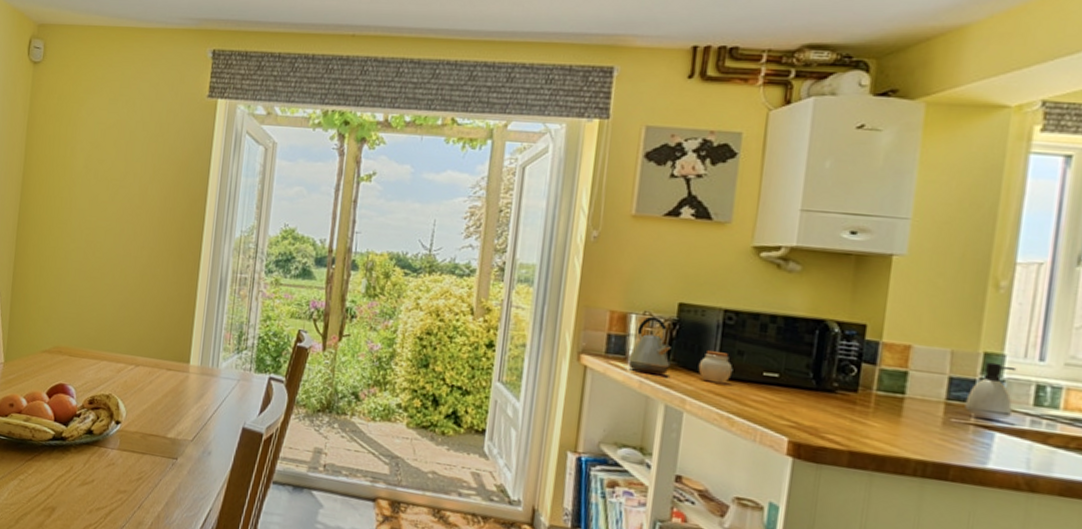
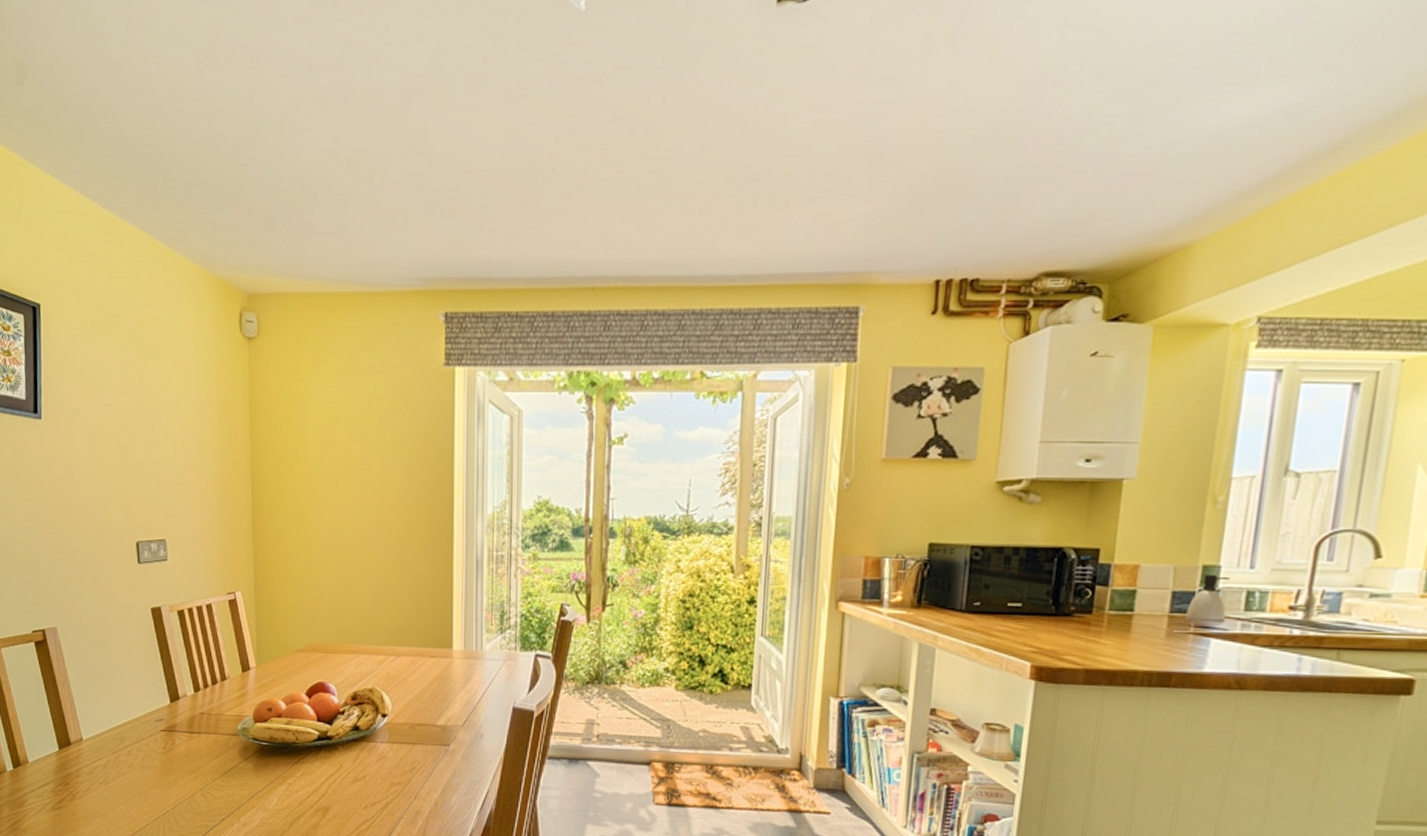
kettle: present [628,316,671,376] -> none [883,559,923,616]
jar: present [698,351,733,384] -> none [948,587,980,618]

